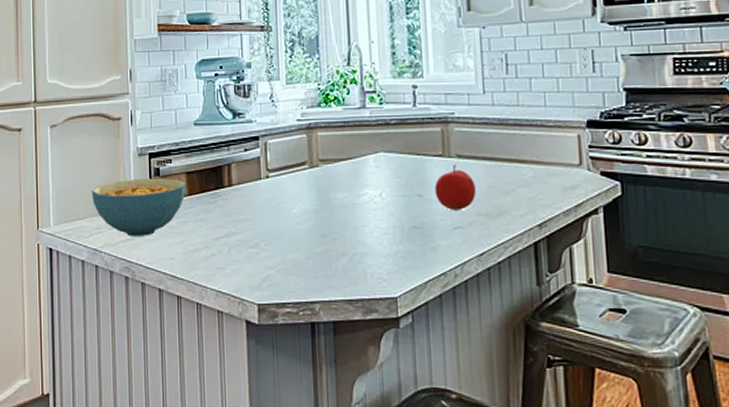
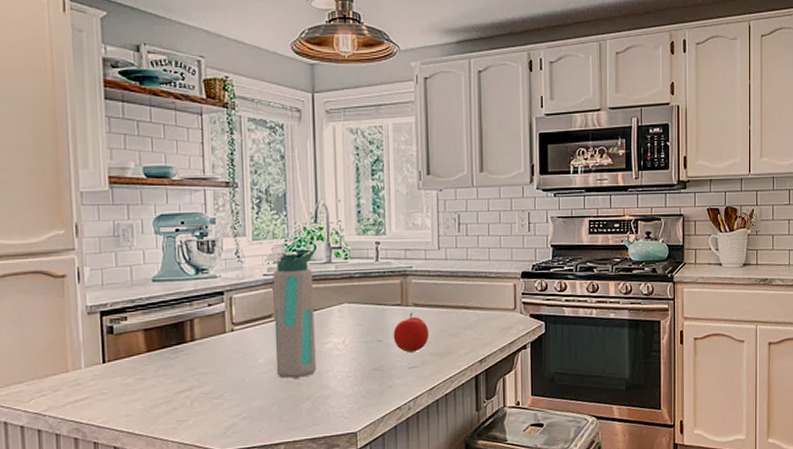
cereal bowl: present [91,178,186,237] -> none [30,336,144,398]
water bottle: none [306,92,352,231] -> present [272,248,316,379]

